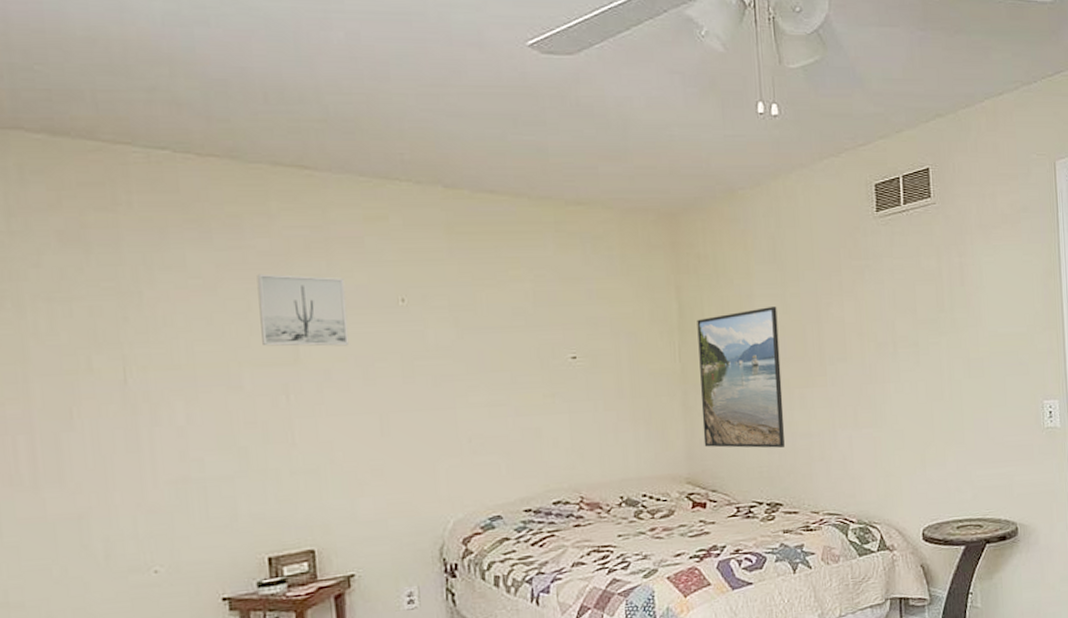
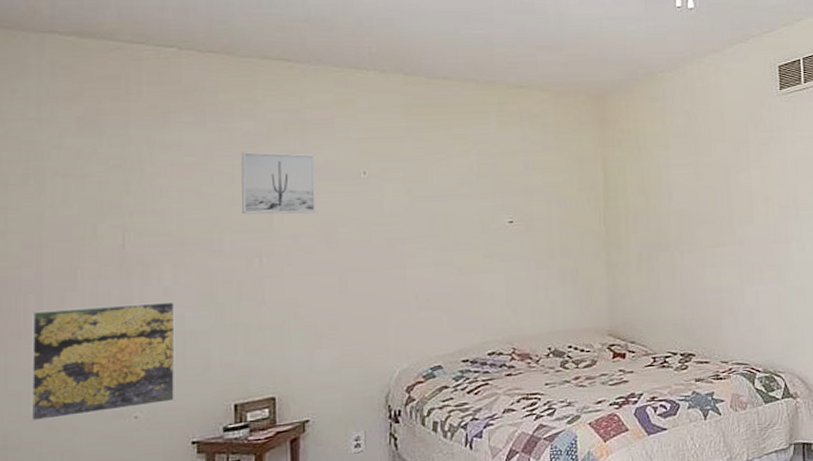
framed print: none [24,444,200,577] -> present [31,301,176,422]
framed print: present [697,307,785,448] -> none [620,175,697,303]

